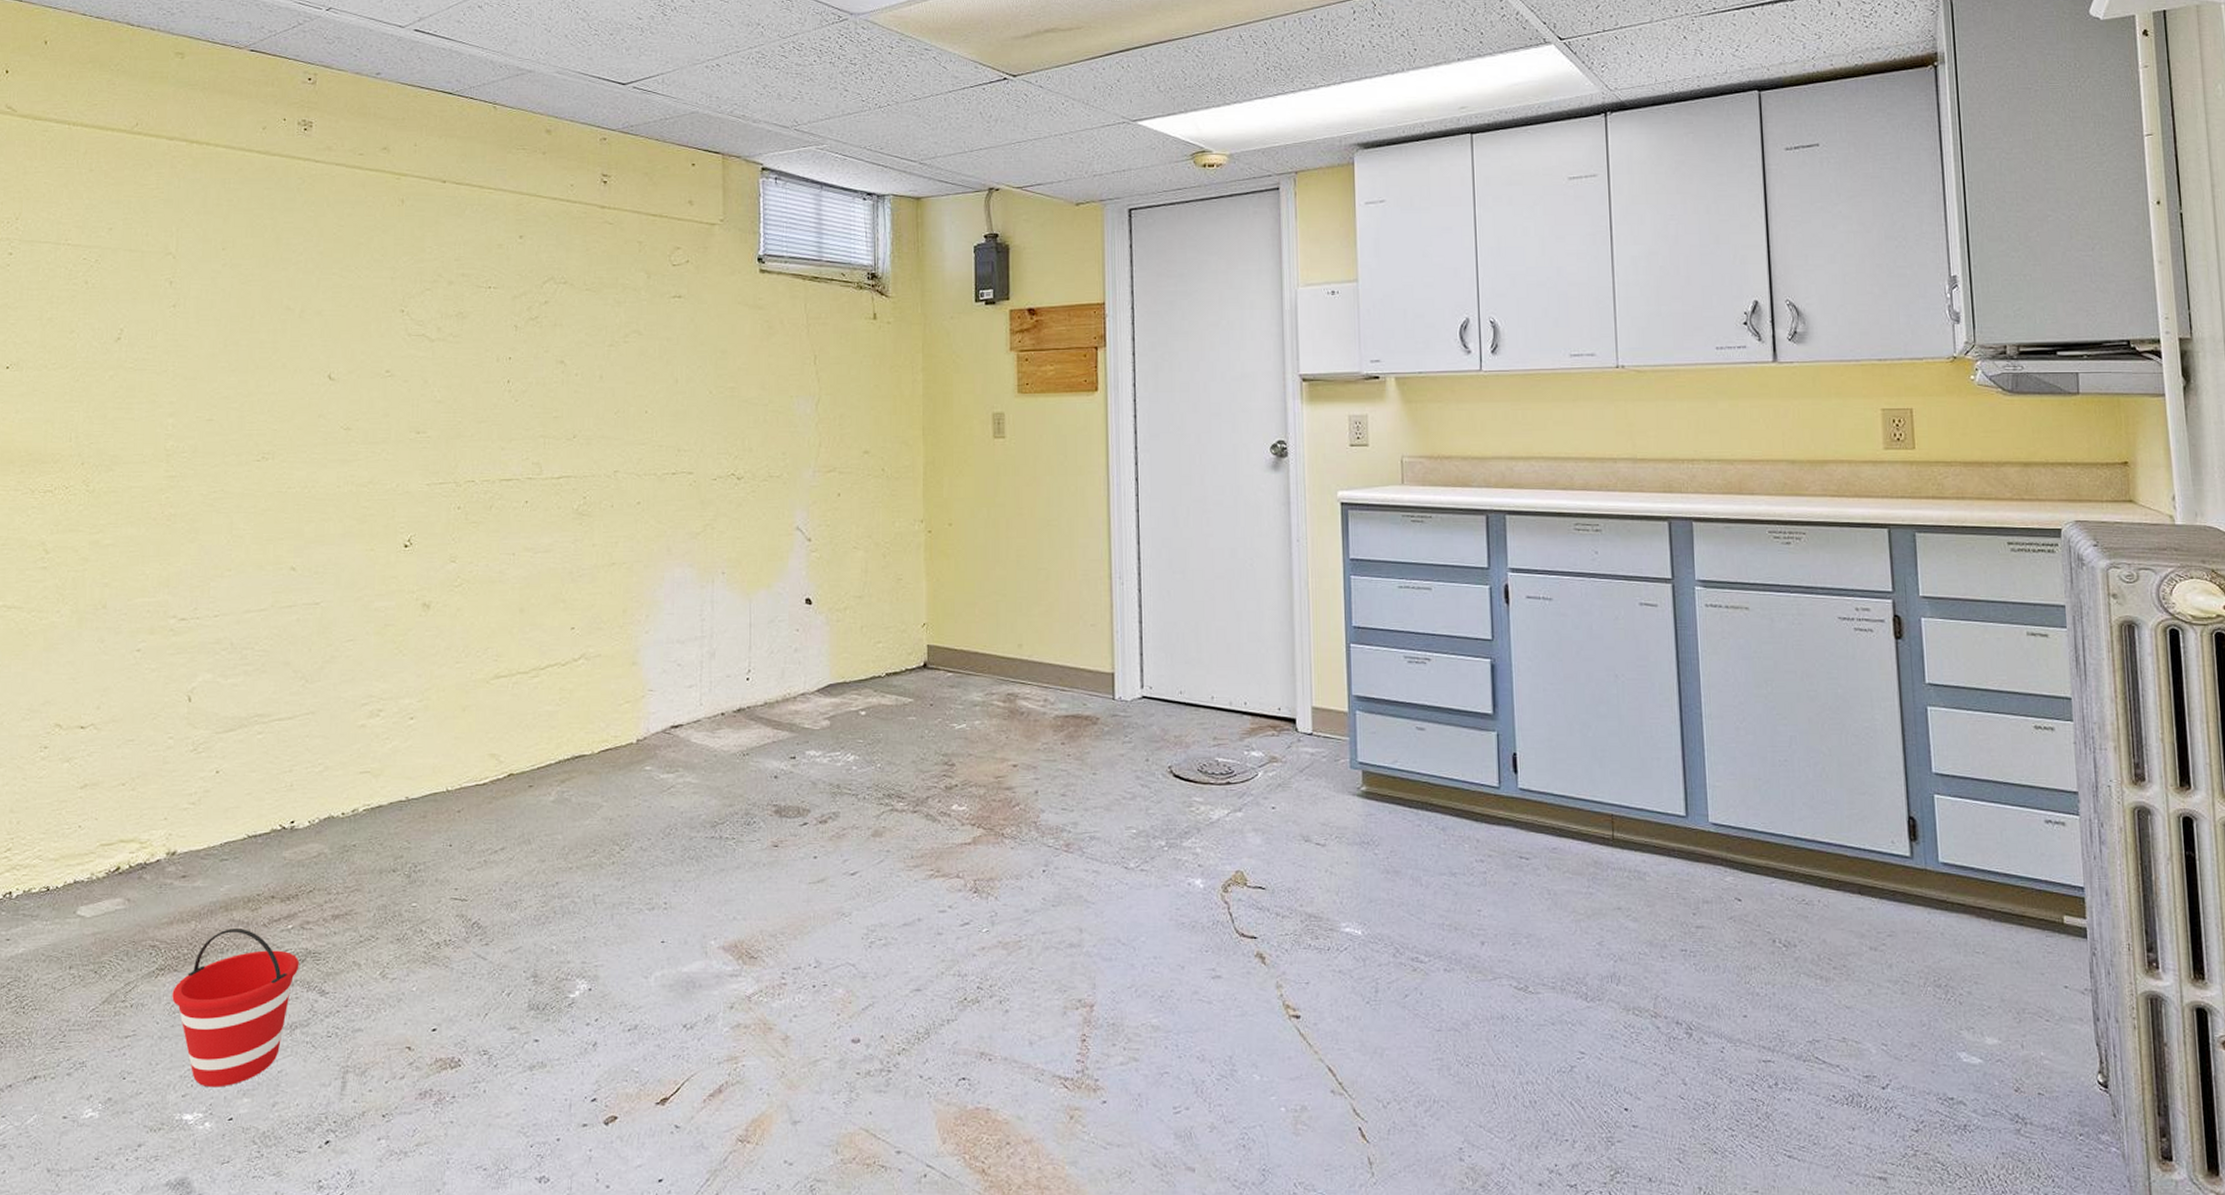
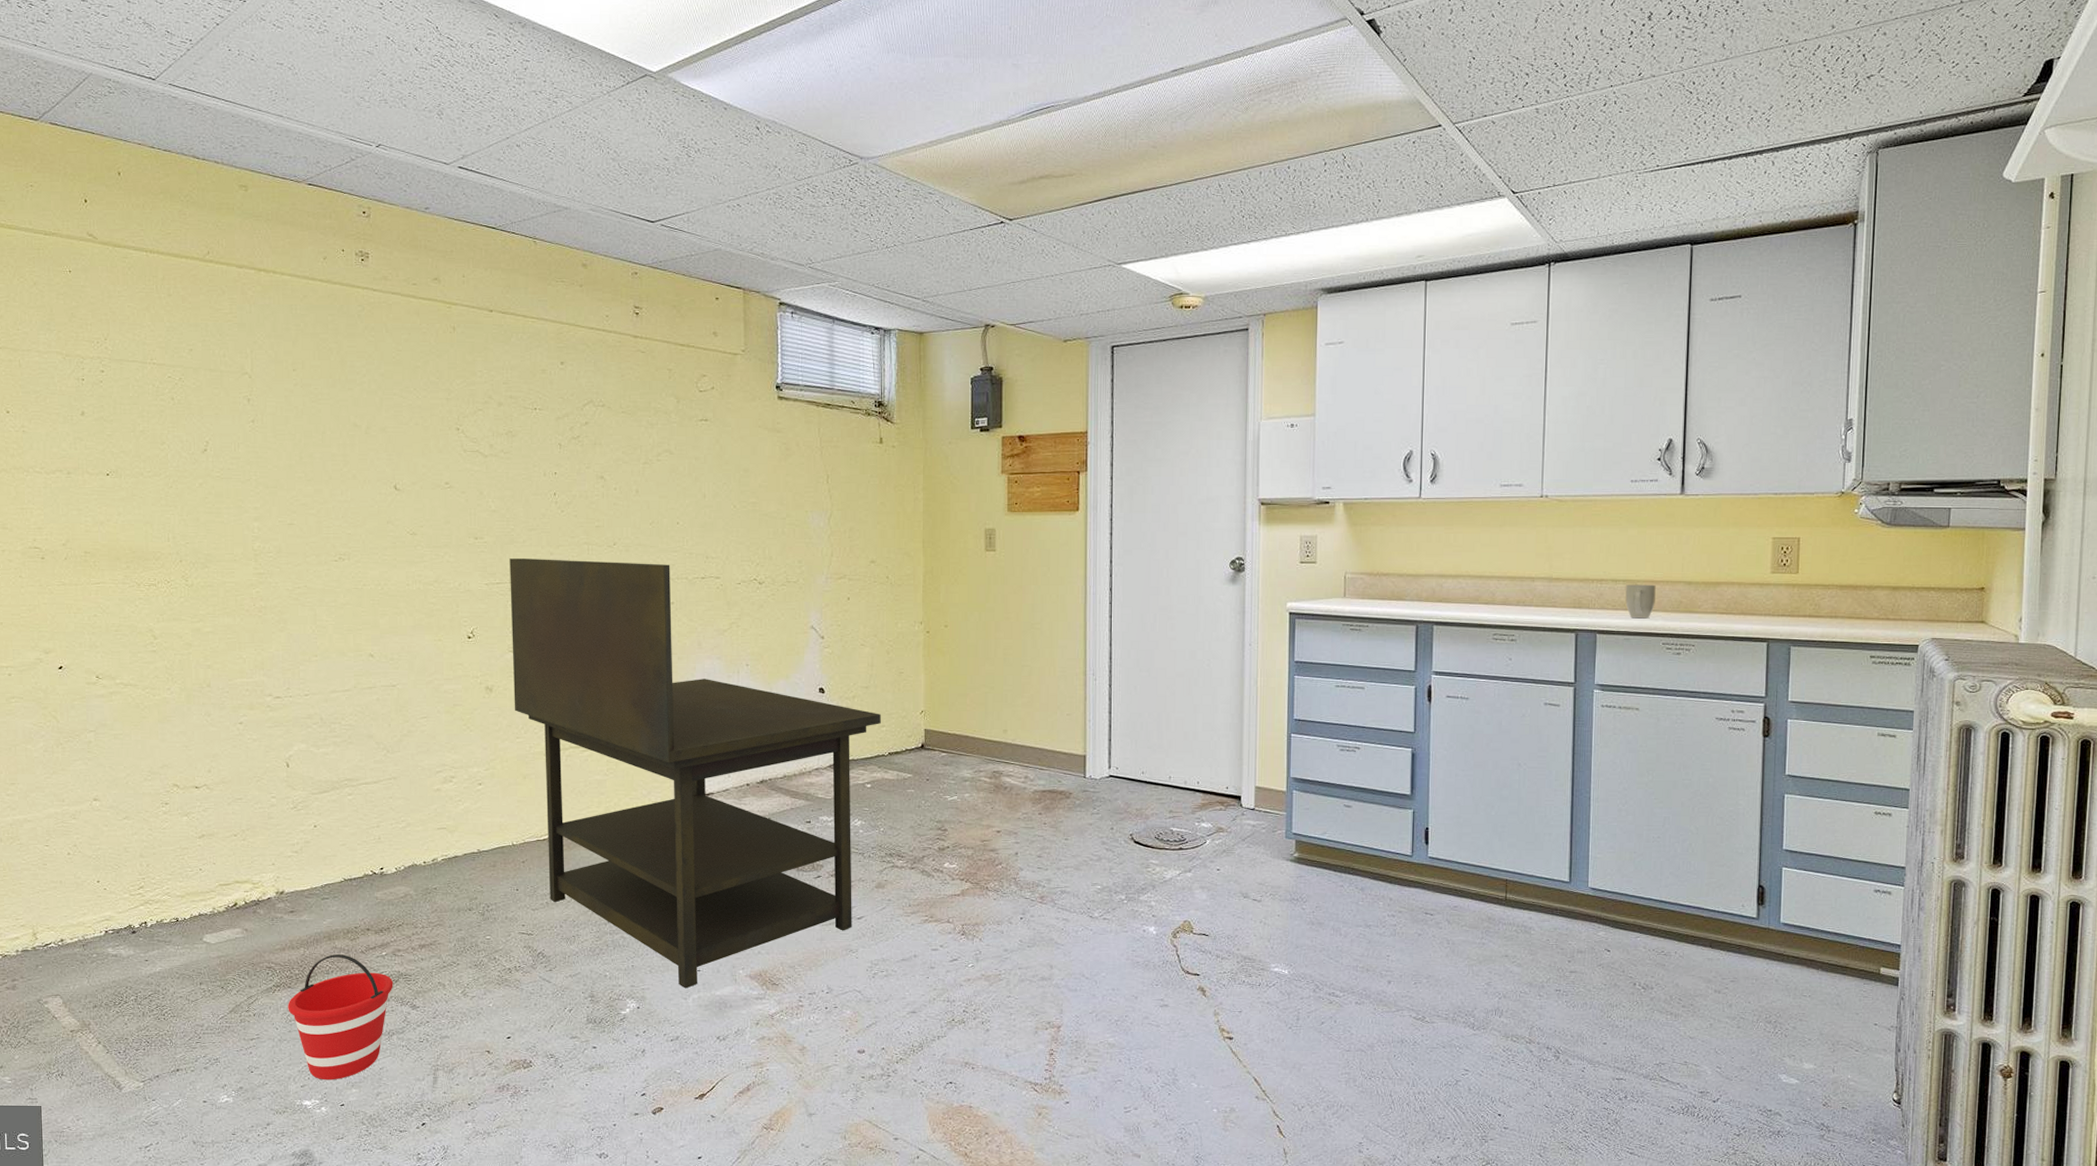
workbench: none [454,455,877,965] -> present [510,558,881,989]
mug: none [1721,464,1756,503] -> present [1625,584,1656,619]

